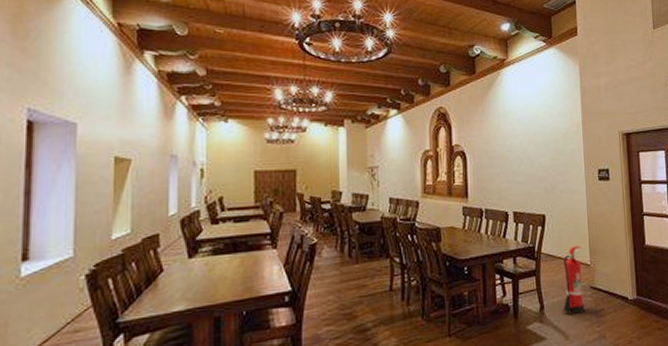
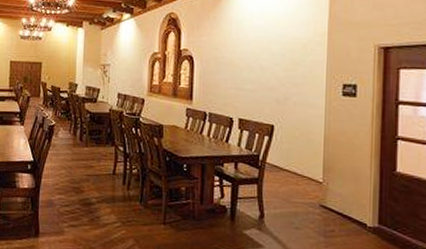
fire extinguisher: present [562,246,585,314] -> none [285,161,314,230]

